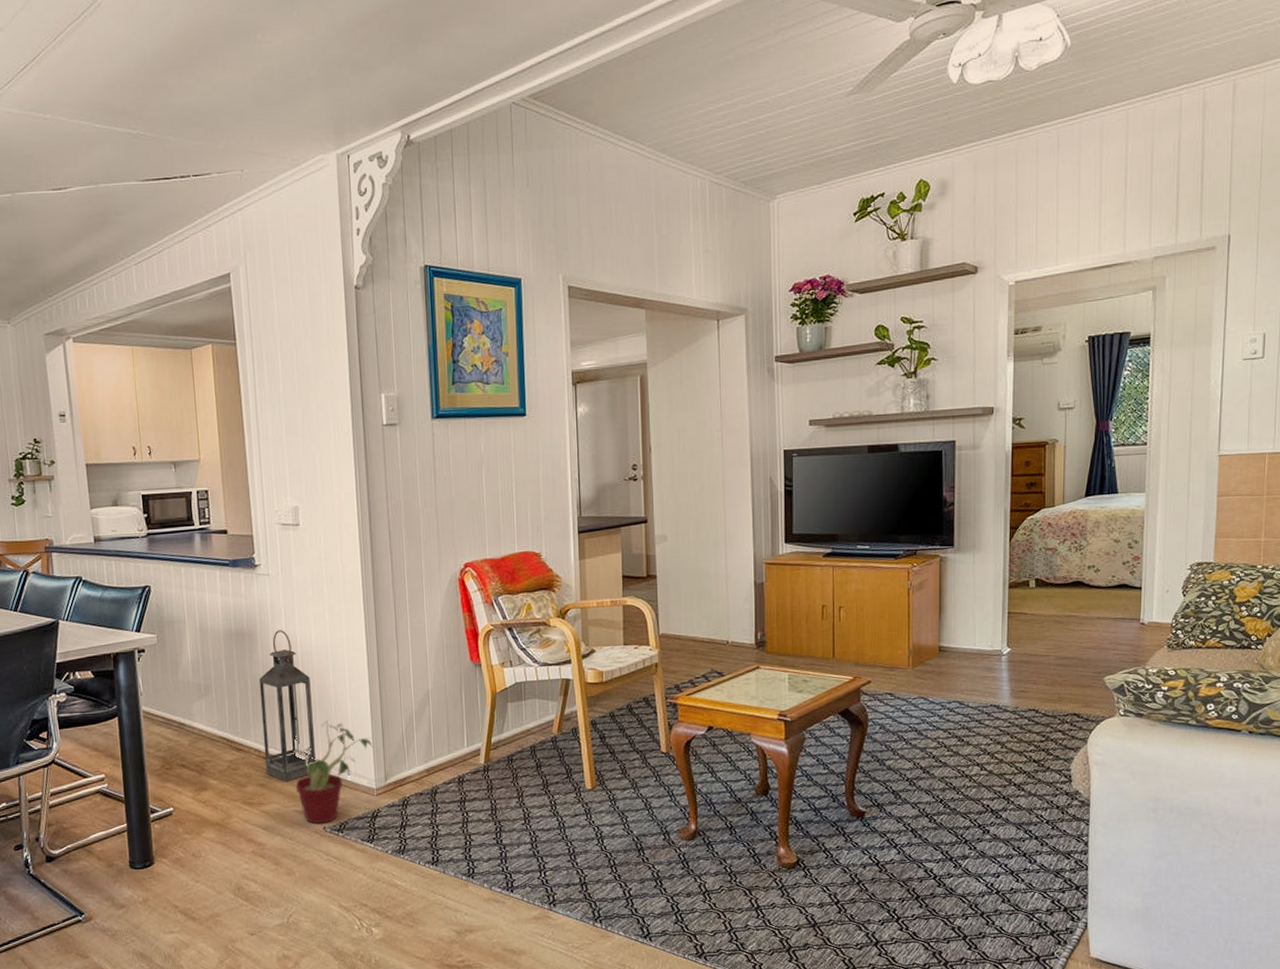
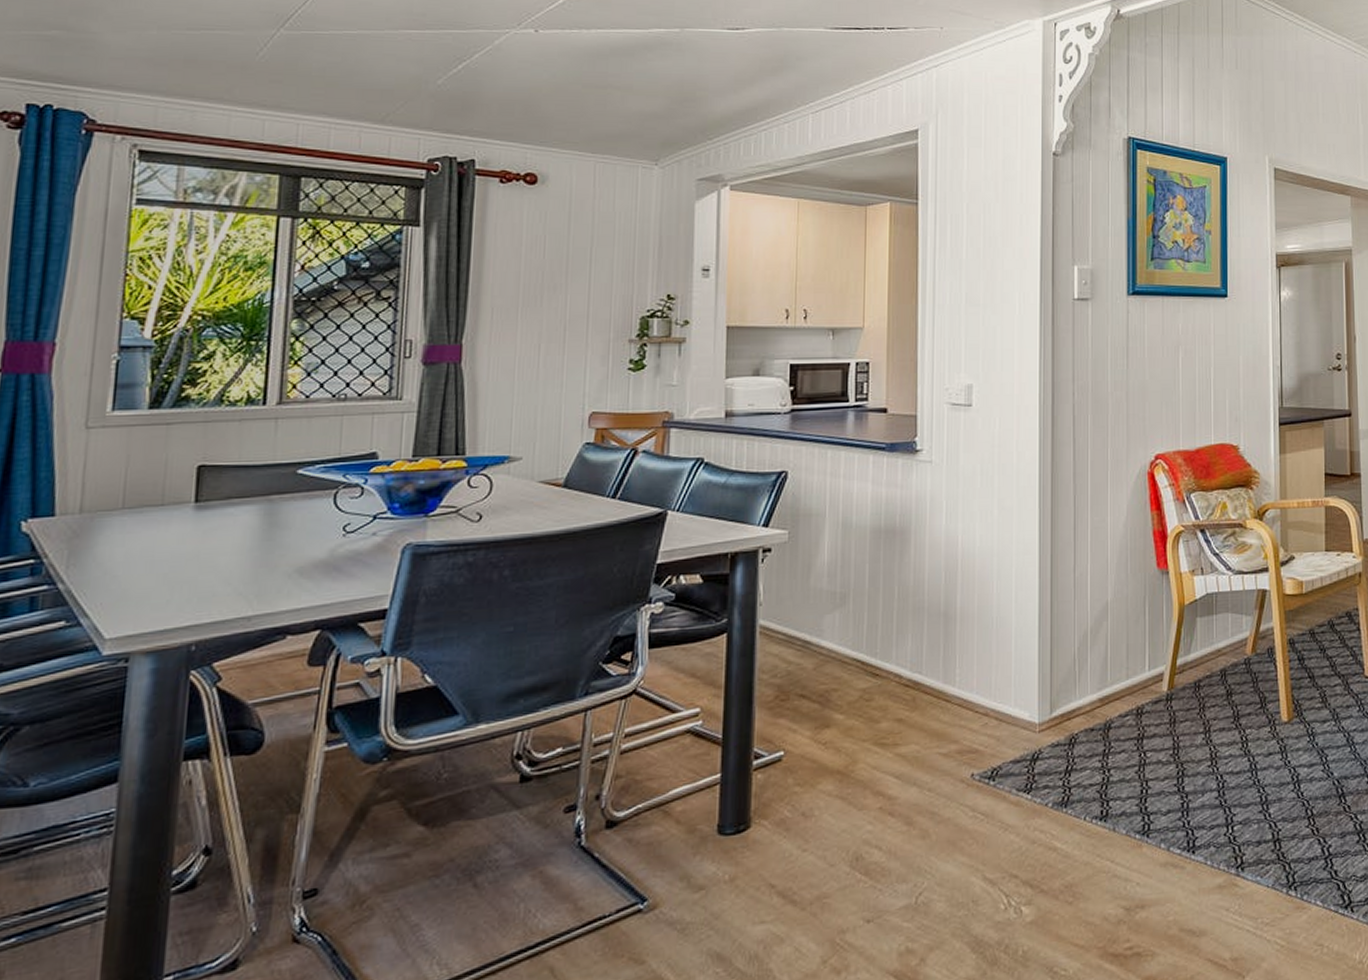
lantern: present [259,630,316,782] -> none [906,527,970,717]
potted plant: present [291,719,373,824] -> none [940,637,1039,771]

